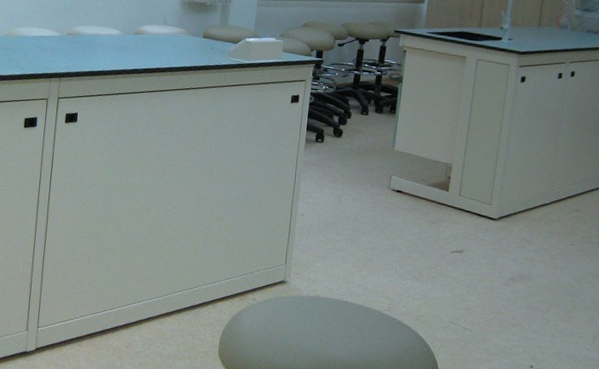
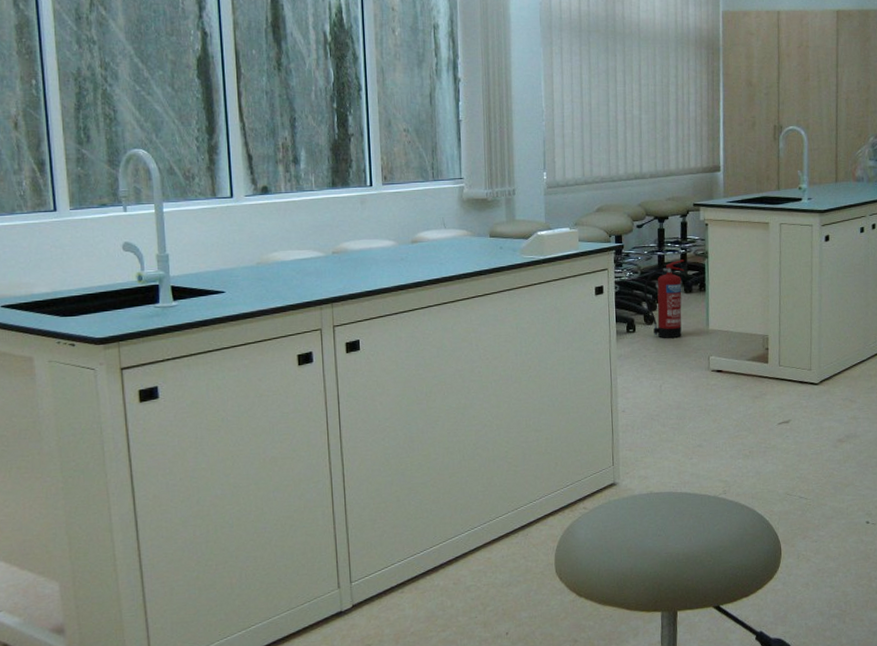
fire extinguisher: none [336,80,380,154] -> present [644,259,685,338]

